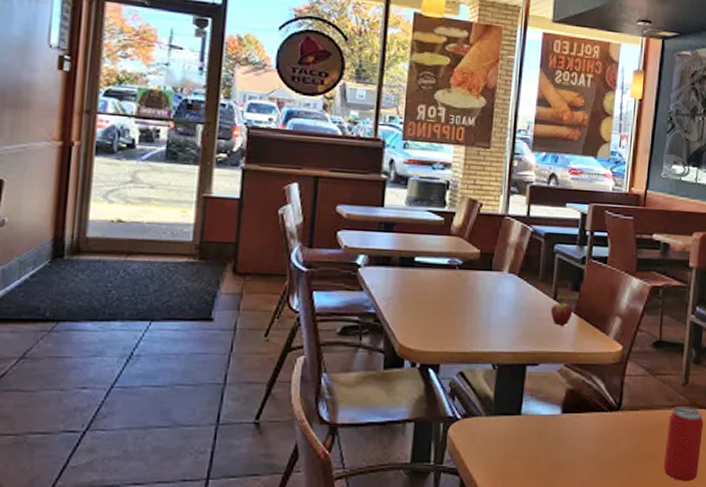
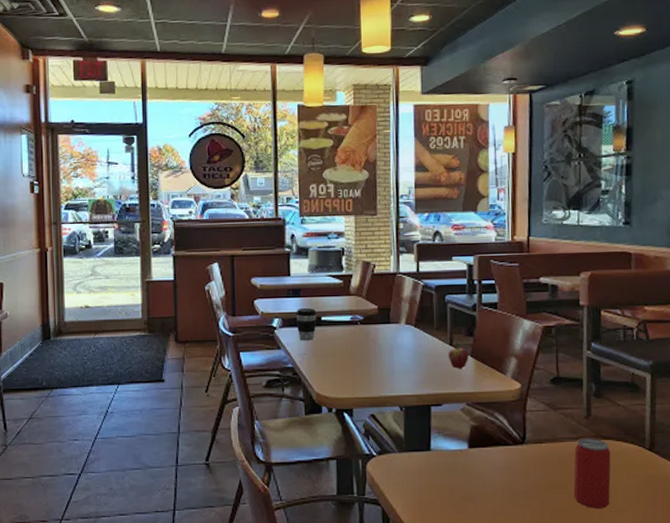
coffee cup: none [385,245,410,284] -> present [296,307,317,341]

